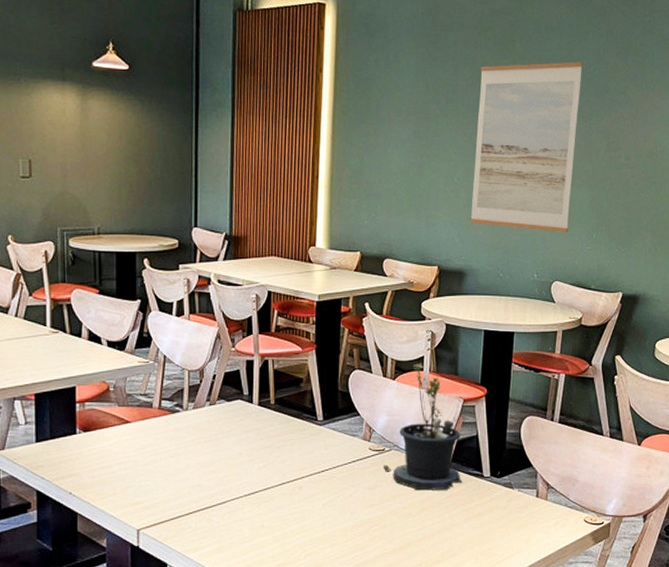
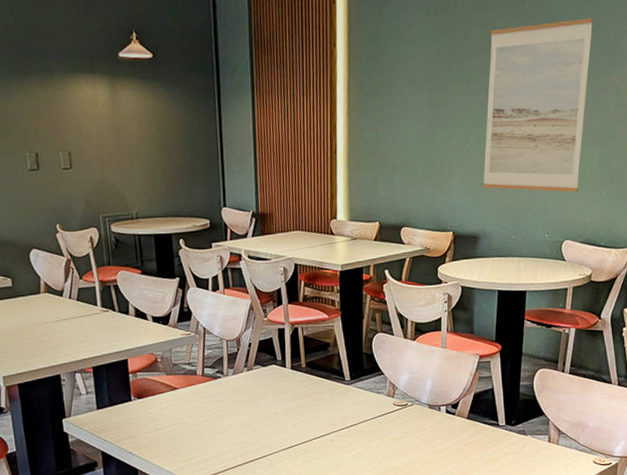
potted plant: present [383,363,462,491] -> none [406,324,480,440]

